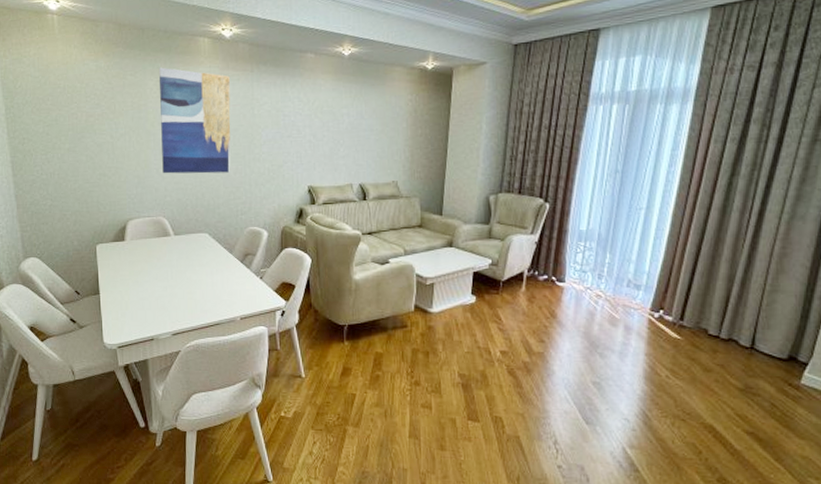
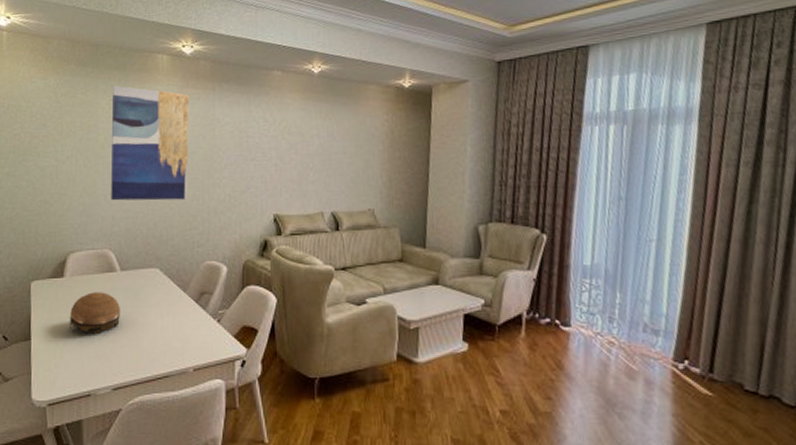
decorative bowl: none [131,254,176,290] -> present [69,292,120,335]

